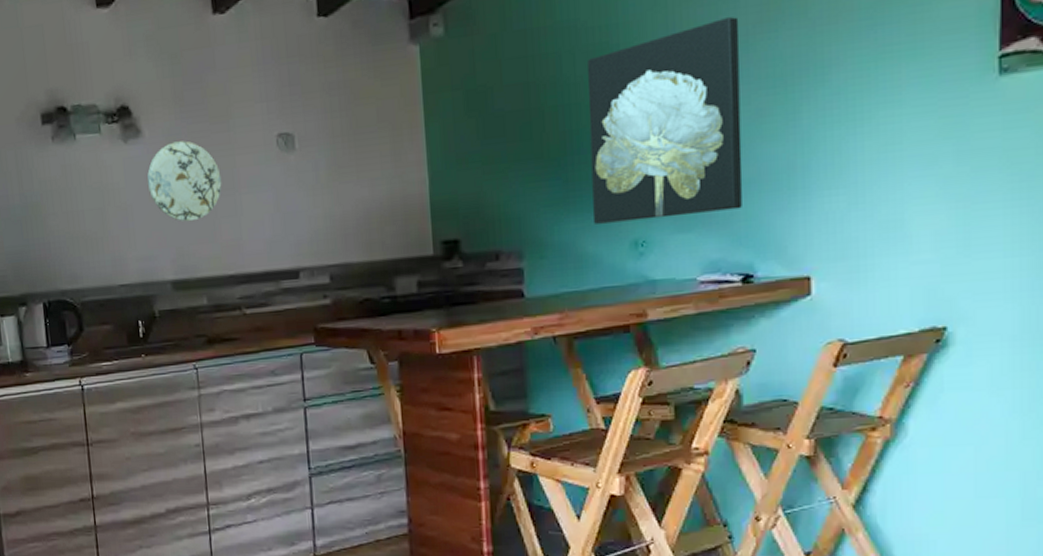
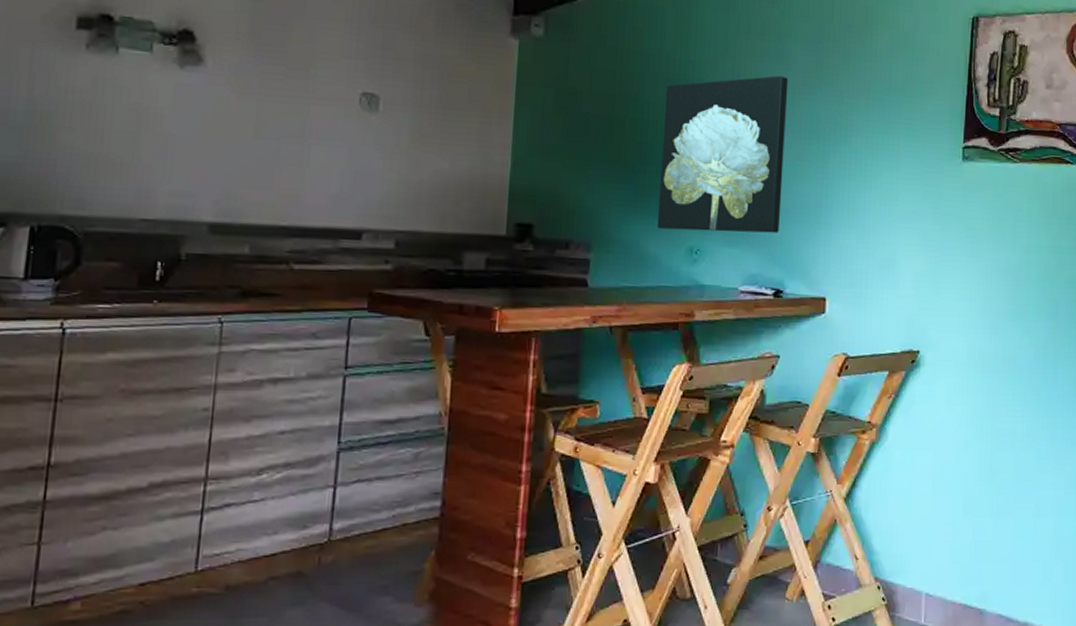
decorative plate: present [147,140,222,222] -> none [200,78,291,164]

